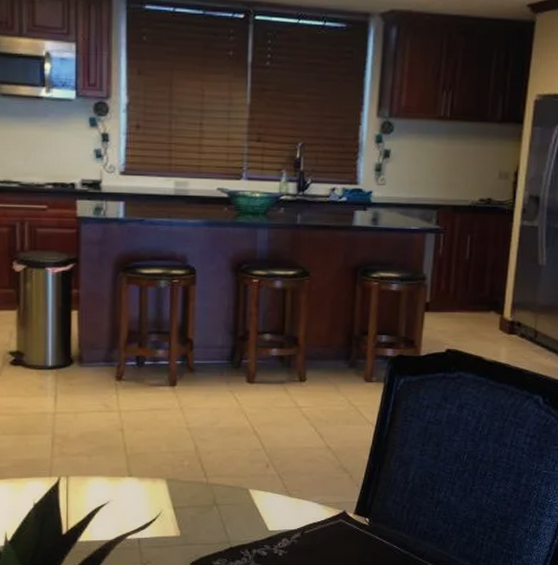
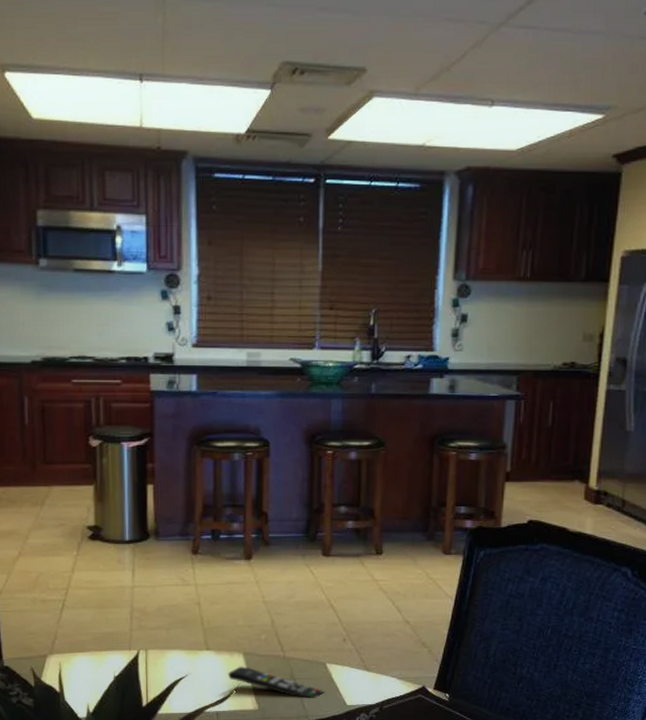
remote control: none [151,492,248,525] -> present [228,666,325,699]

